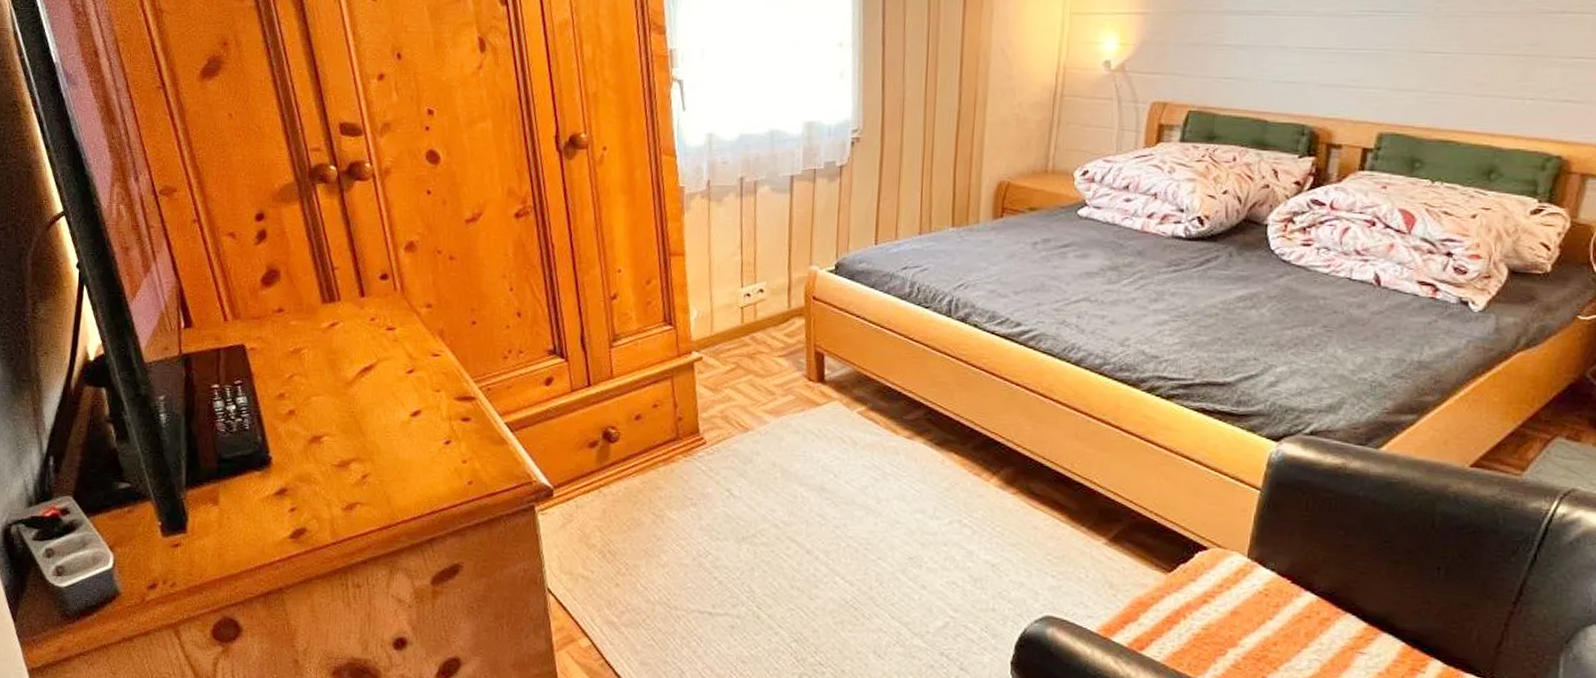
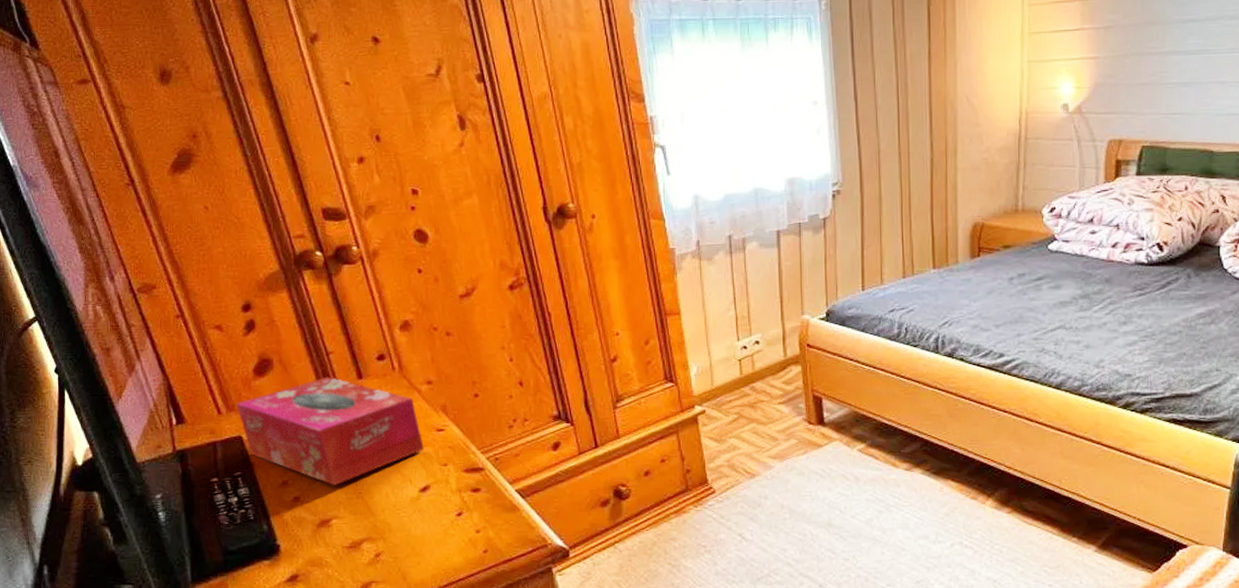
tissue box: none [242,292,419,403] -> present [236,376,424,486]

